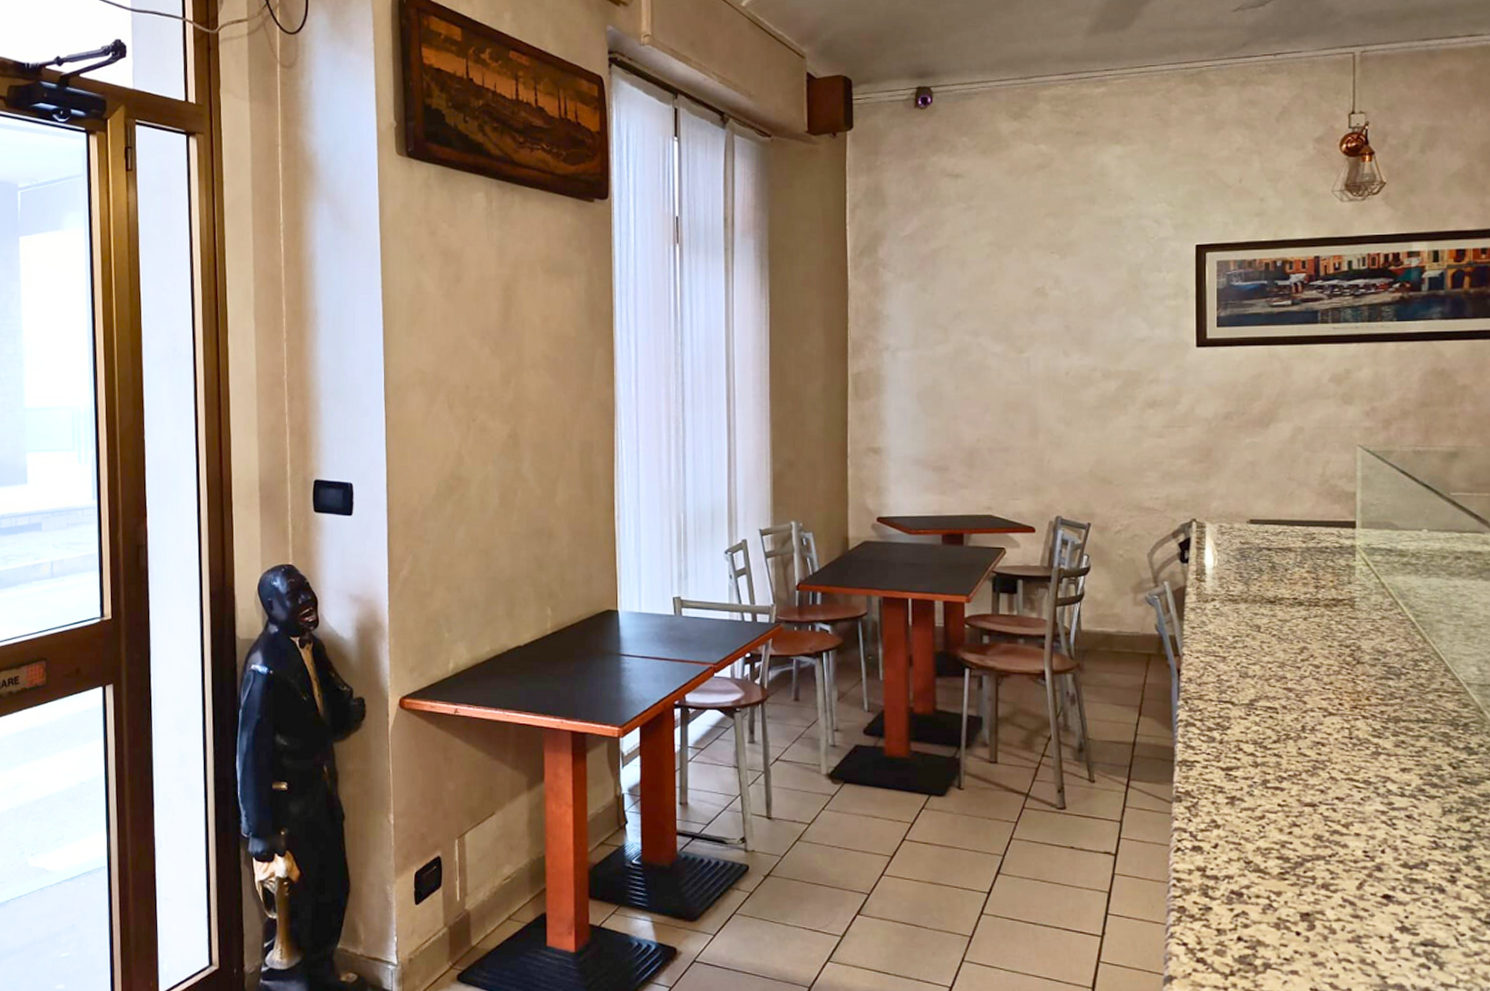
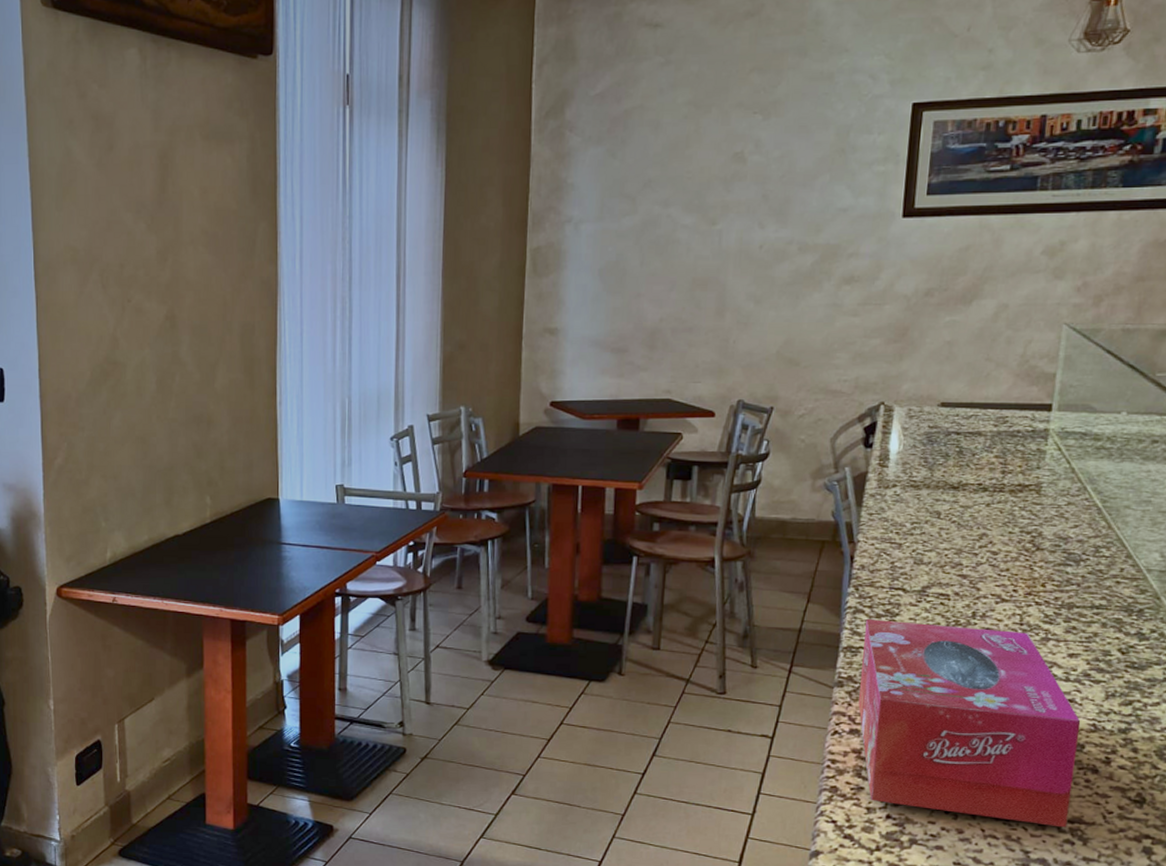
tissue box: none [1198,733,1422,951] -> present [858,619,1081,828]

